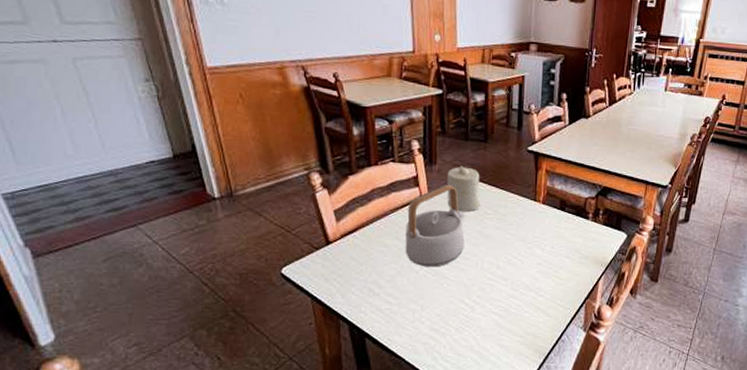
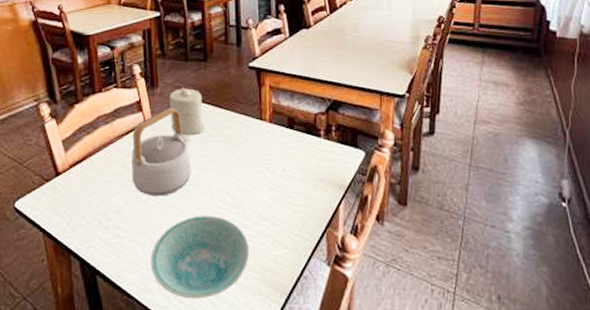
bowl: none [419,286,515,359] -> present [150,216,250,299]

